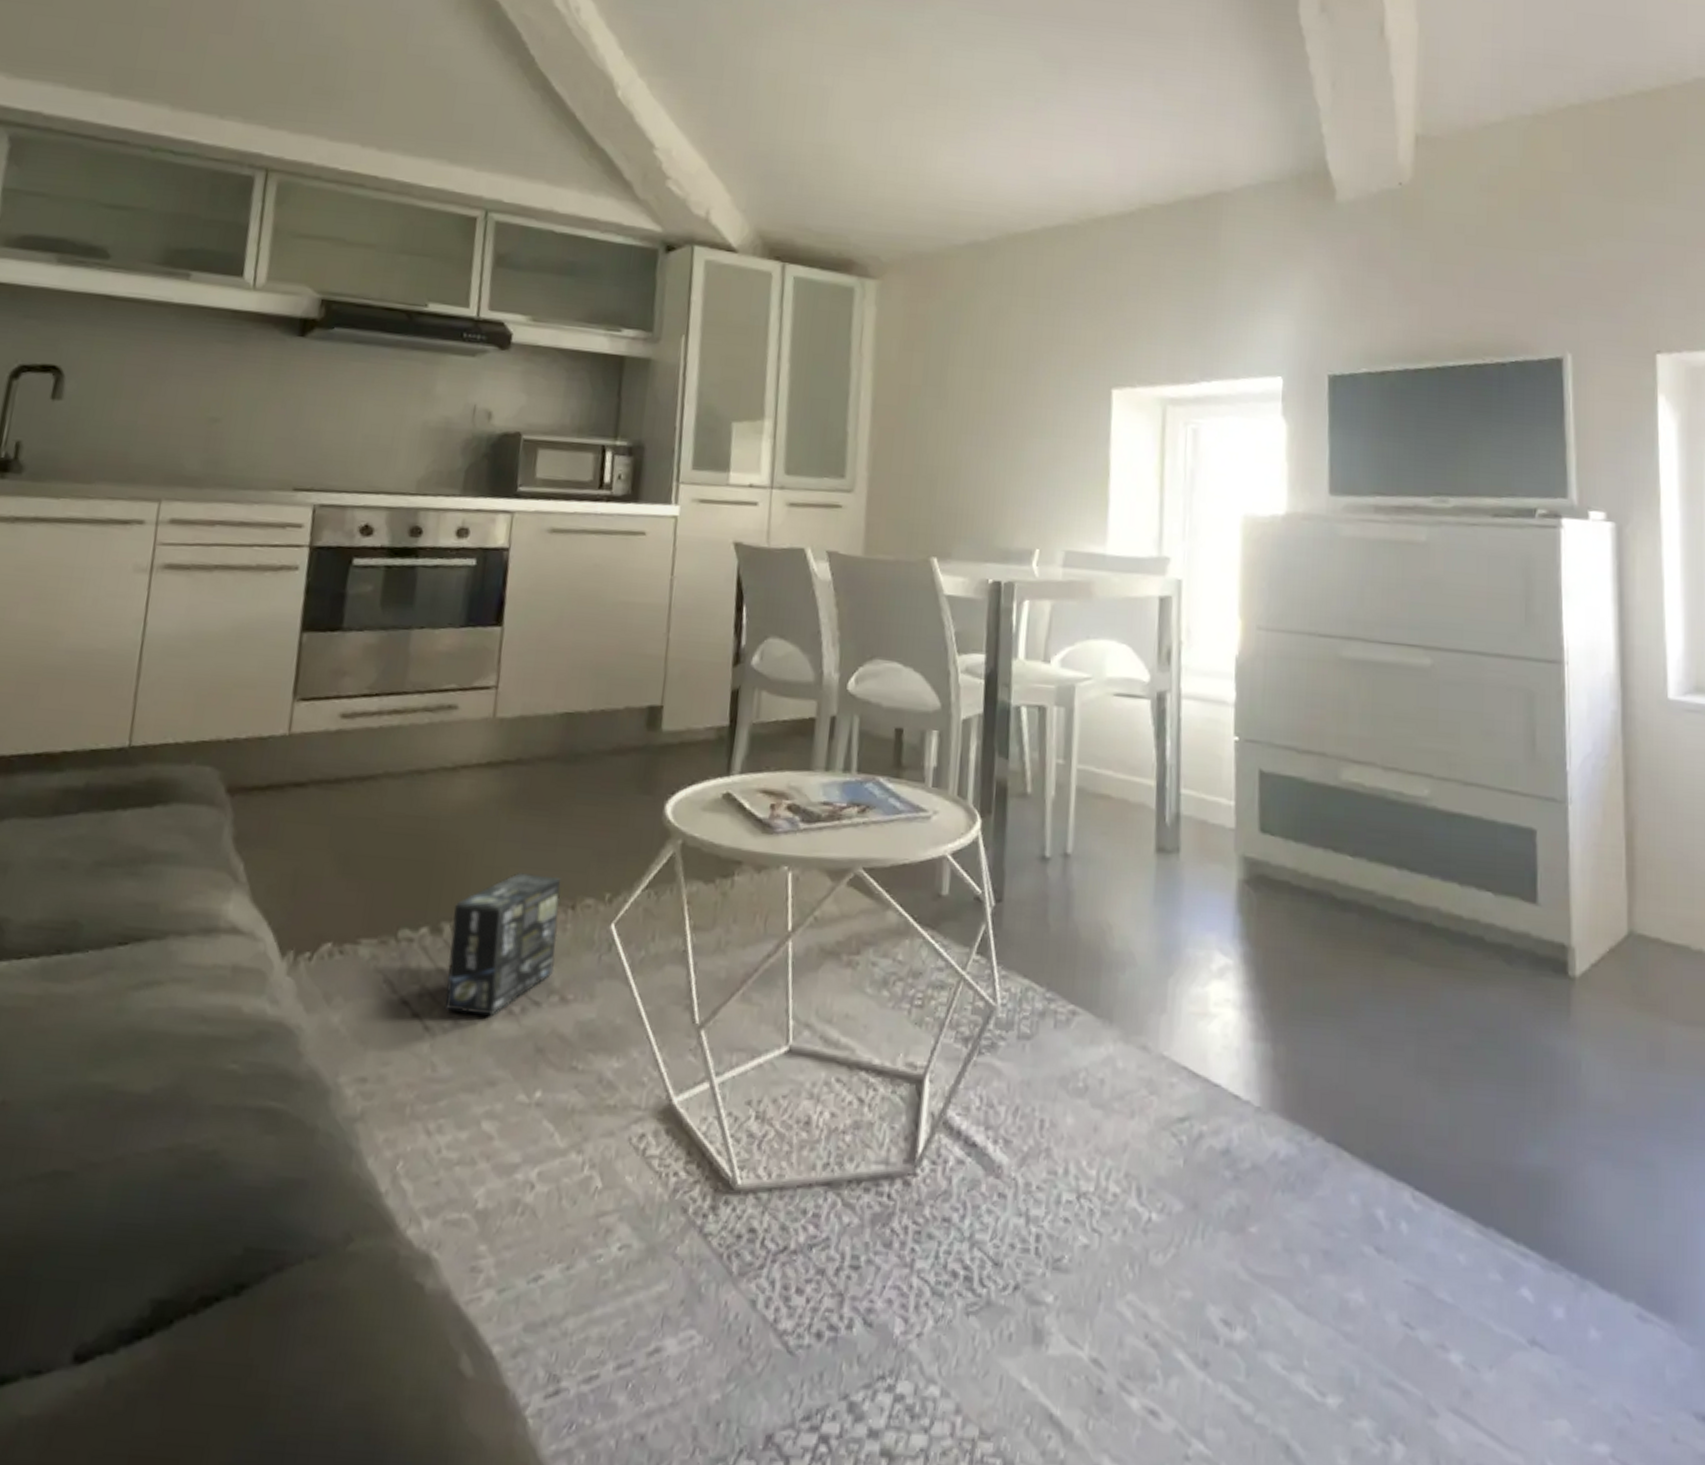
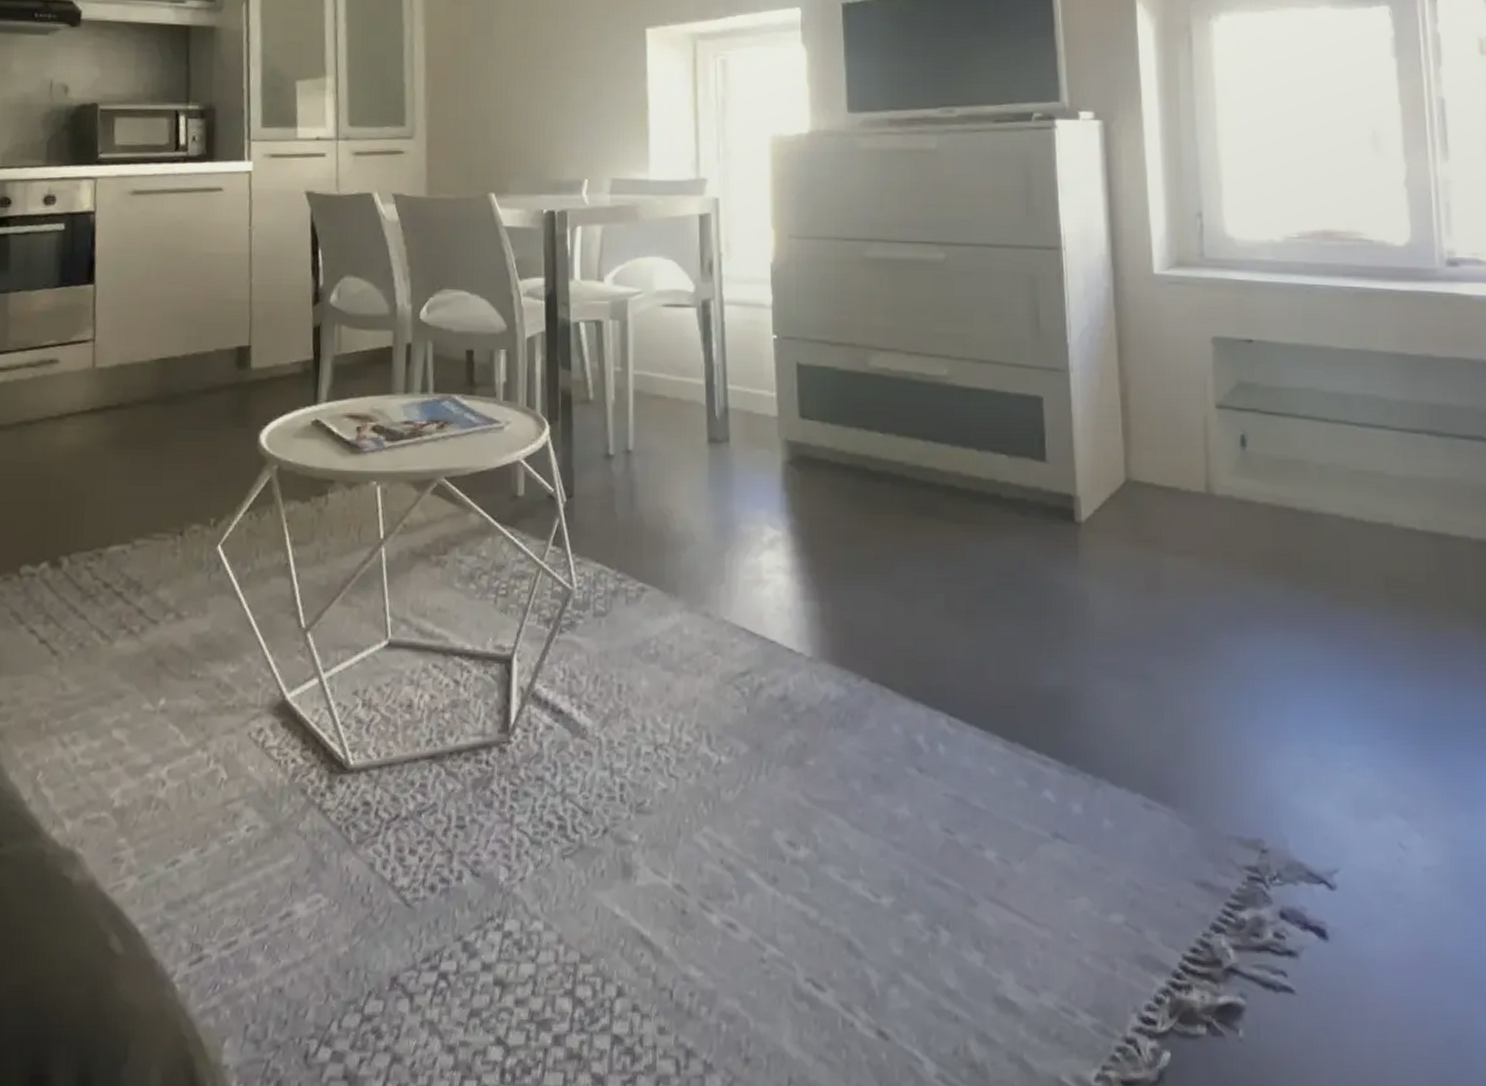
box: present [444,871,561,1016] -> none [68,505,169,636]

